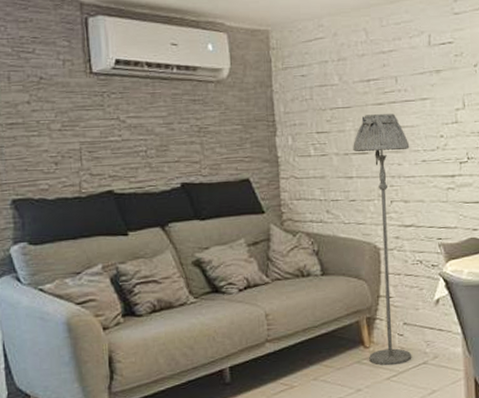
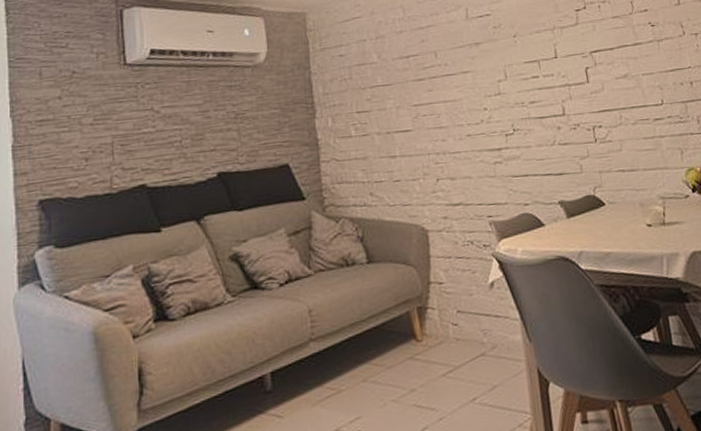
floor lamp: present [353,114,412,366] -> none [395,89,469,361]

